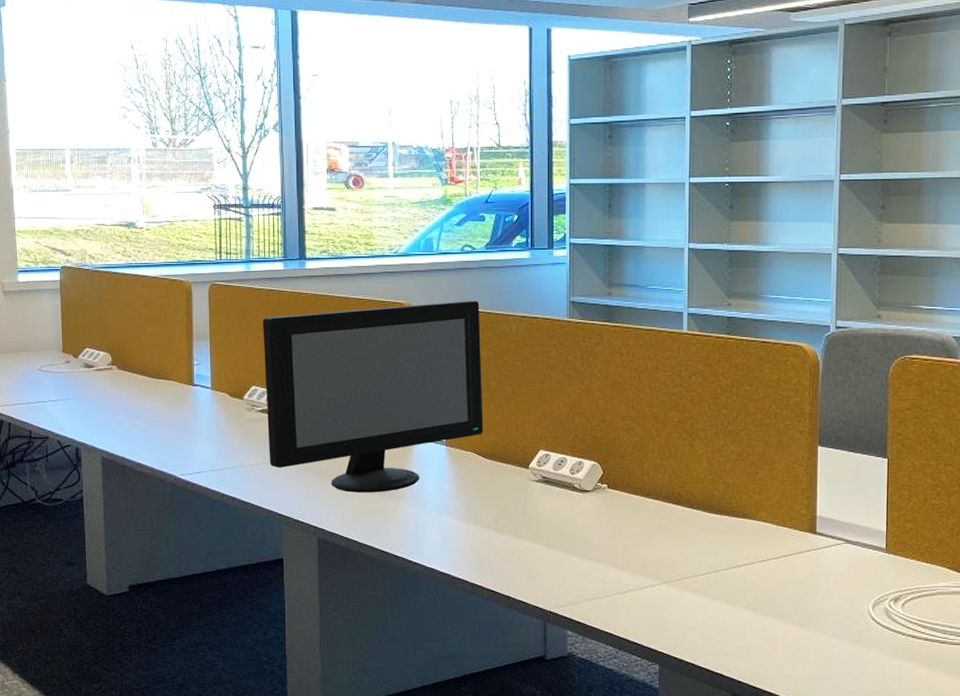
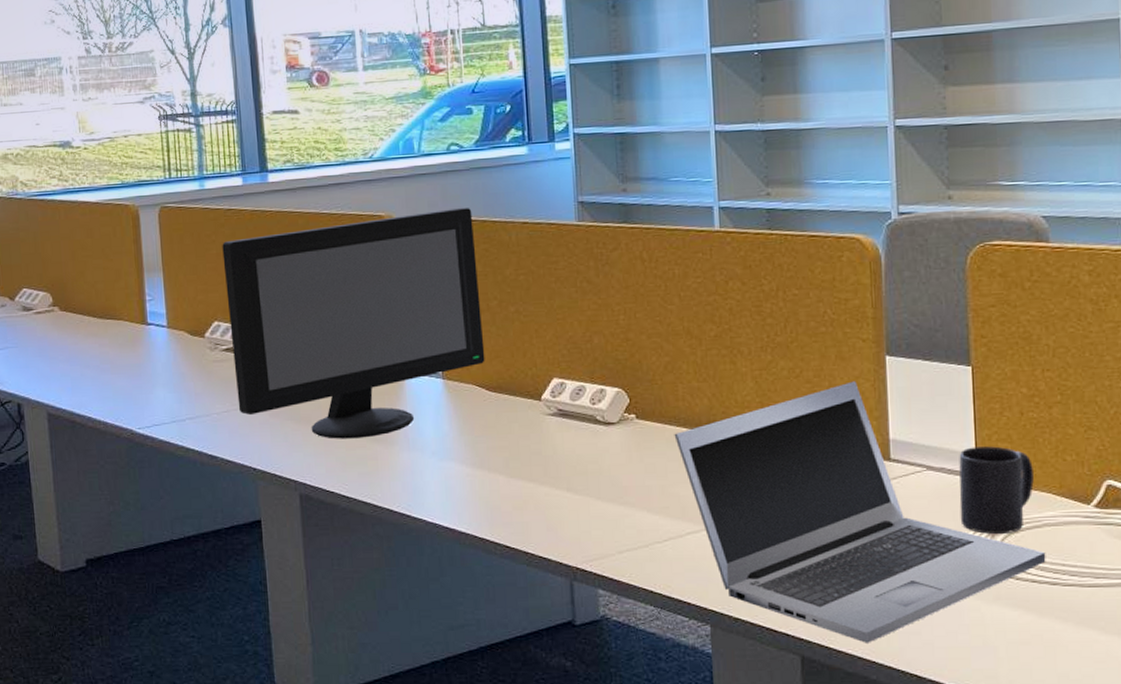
laptop: none [639,466,938,685] -> present [674,381,1046,643]
mug: none [870,526,932,599] -> present [959,446,1034,534]

